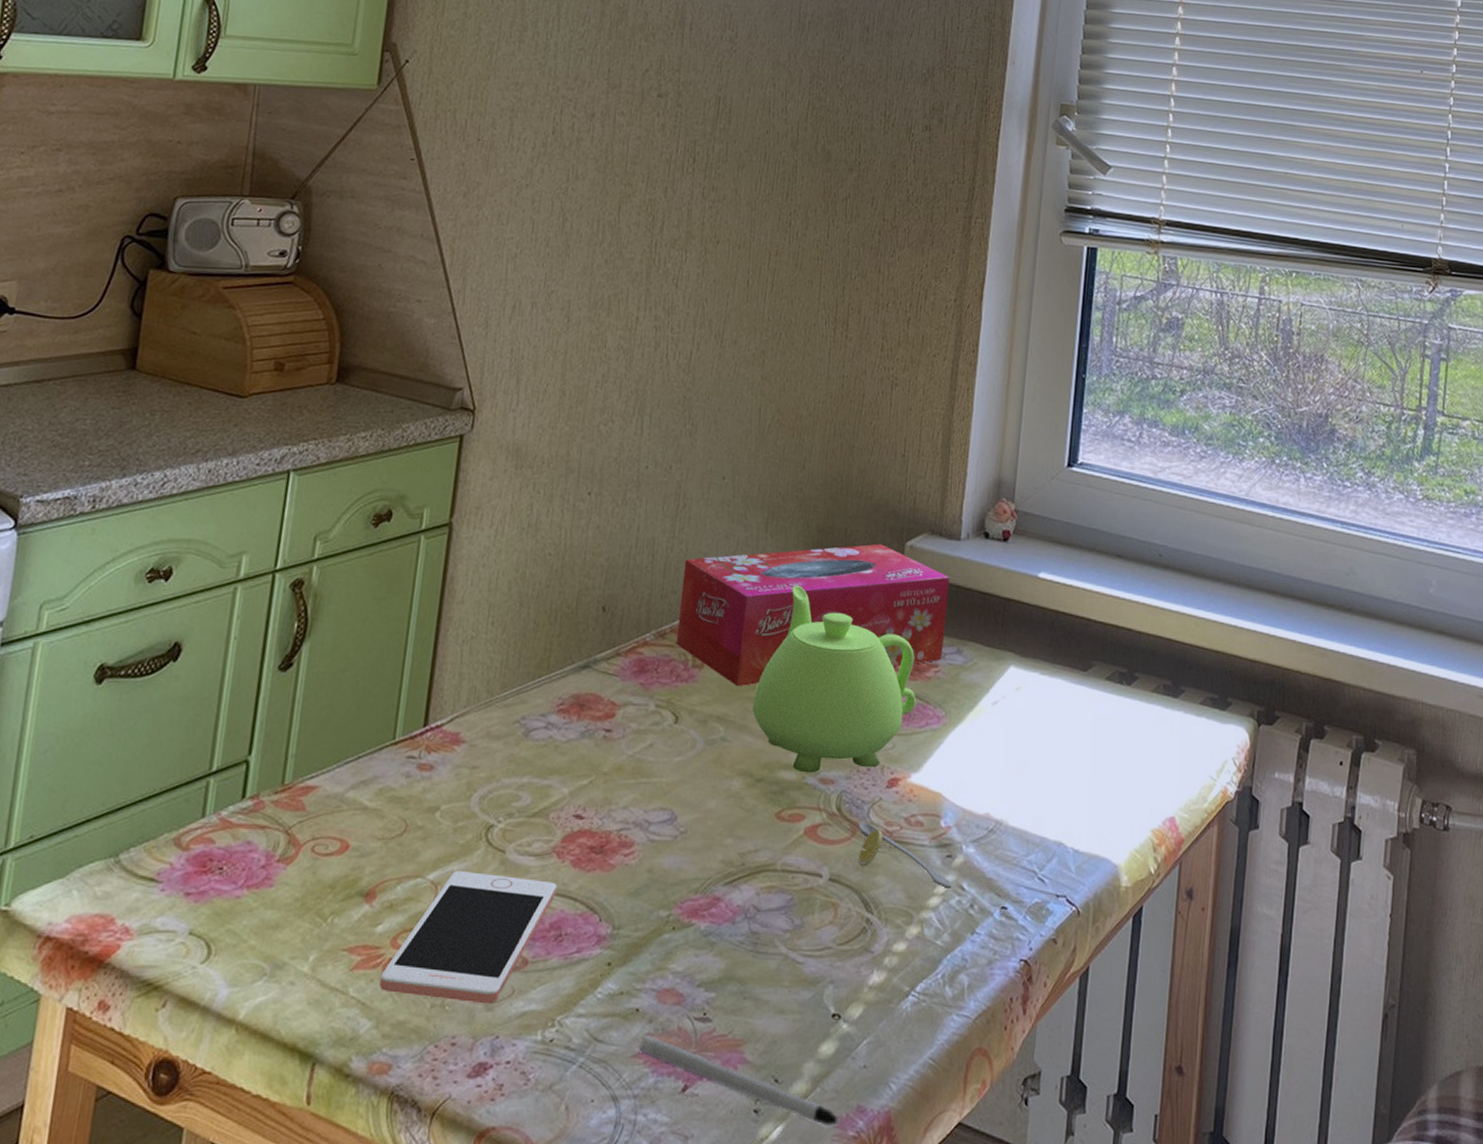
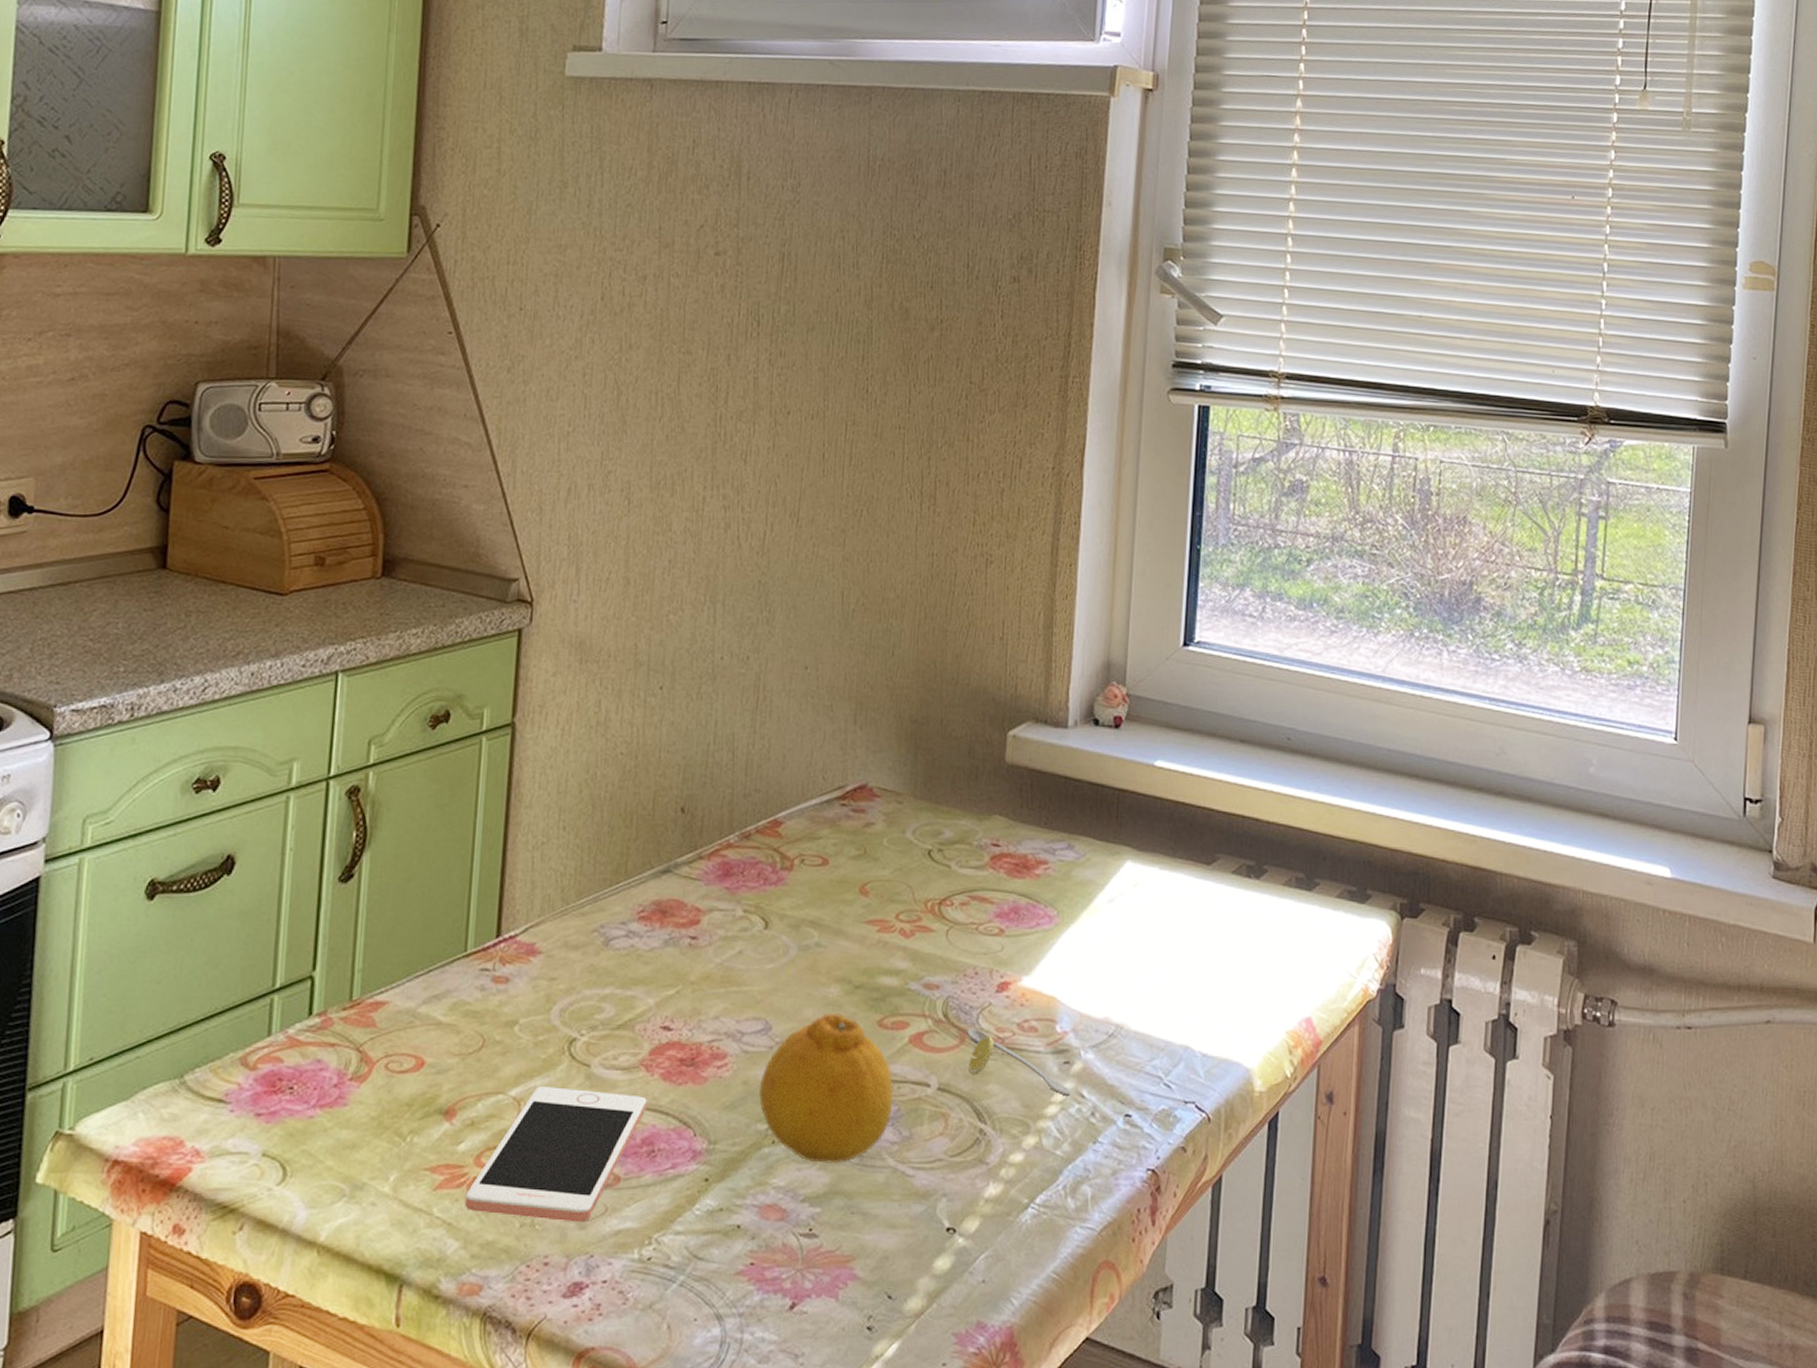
pen: present [639,1036,842,1126] -> none [742,1253,961,1342]
fruit: none [662,805,788,950] -> present [759,1013,893,1164]
tissue box: present [676,544,950,687] -> none [762,734,1058,889]
teapot: present [752,584,916,773] -> none [848,780,1025,979]

